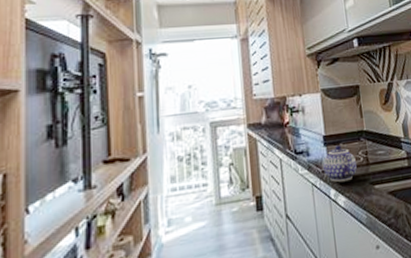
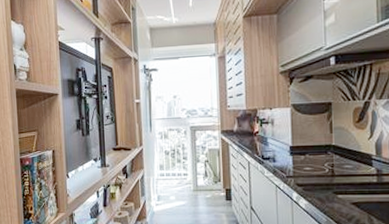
teapot: present [323,145,358,183] -> none [288,156,322,188]

